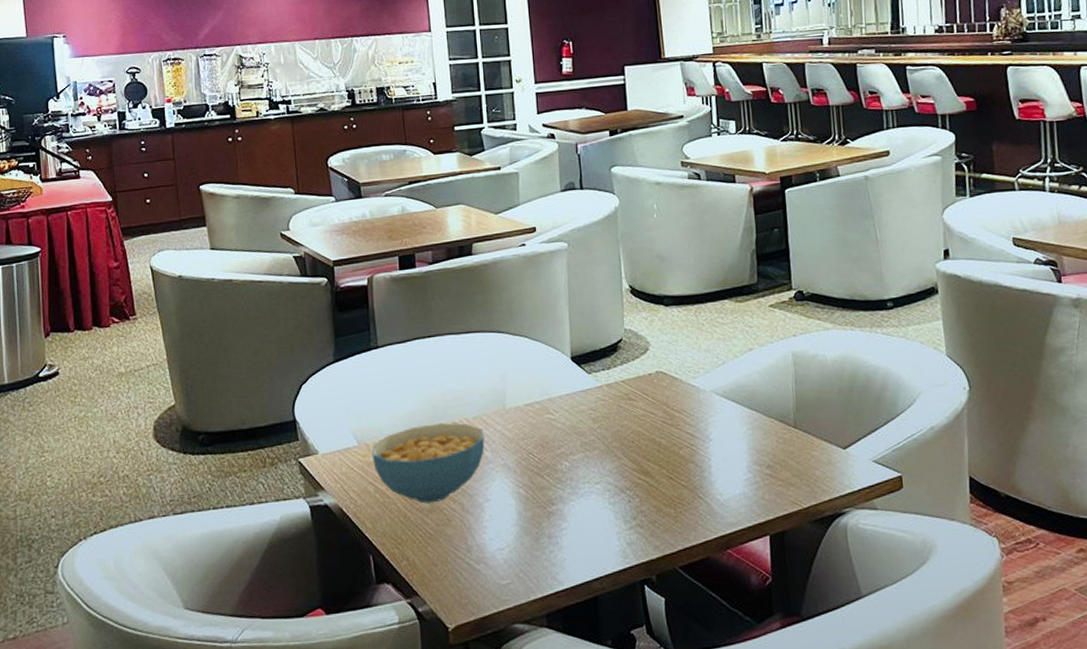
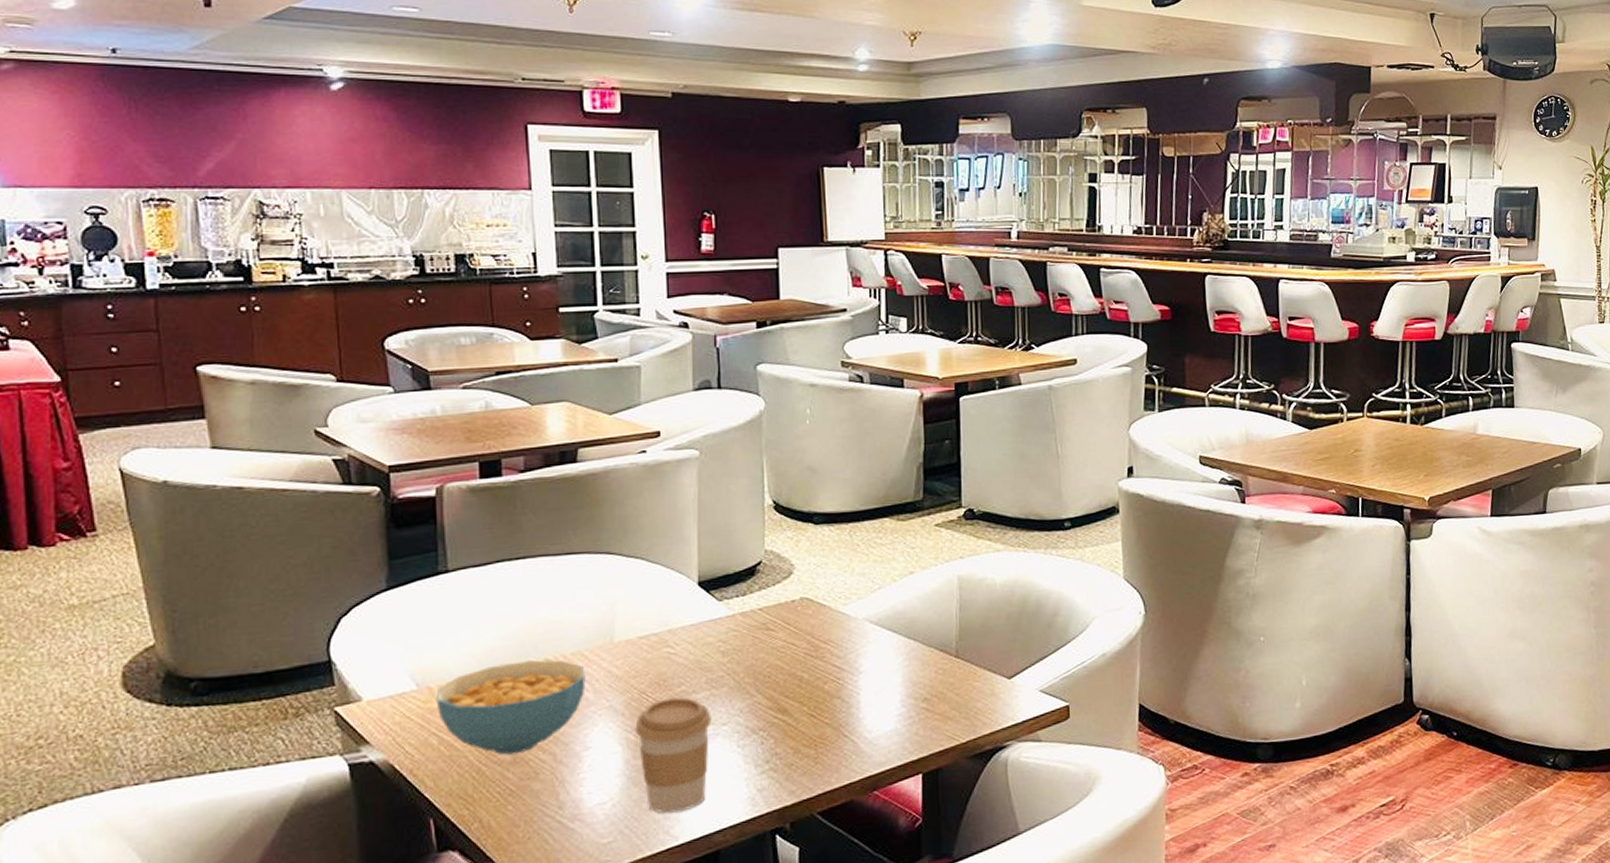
coffee cup: none [525,458,587,561] -> present [635,697,712,814]

